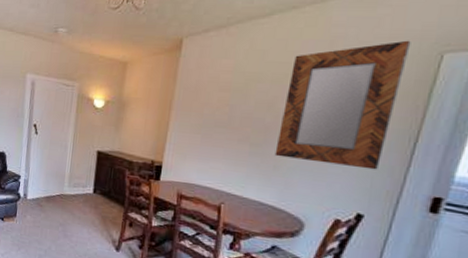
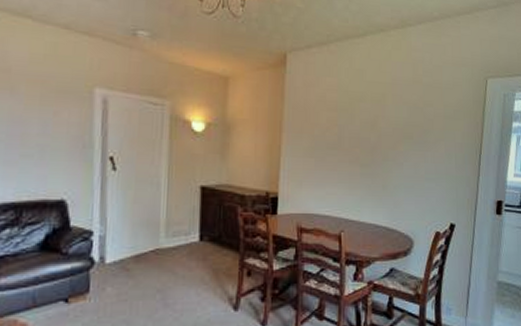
home mirror: present [274,40,411,170] -> none [382,66,467,181]

